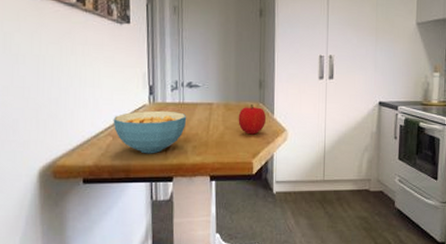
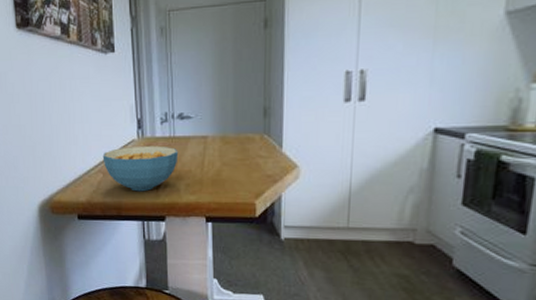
fruit: present [238,105,267,135] -> none [237,137,273,172]

